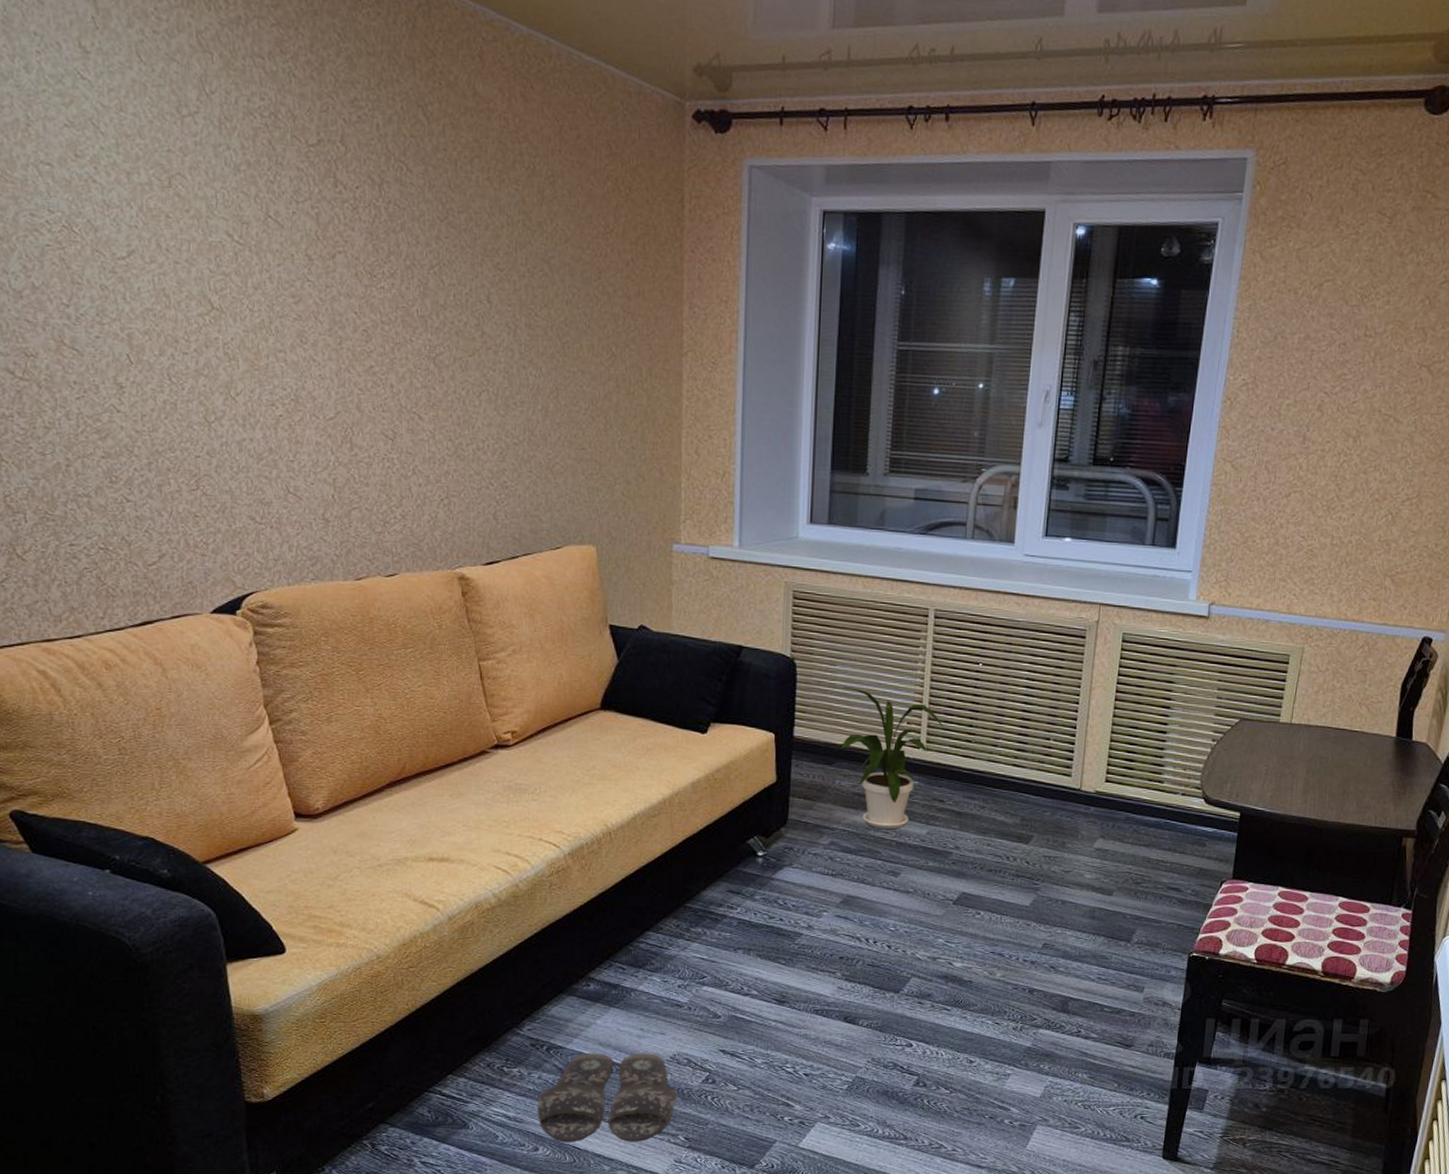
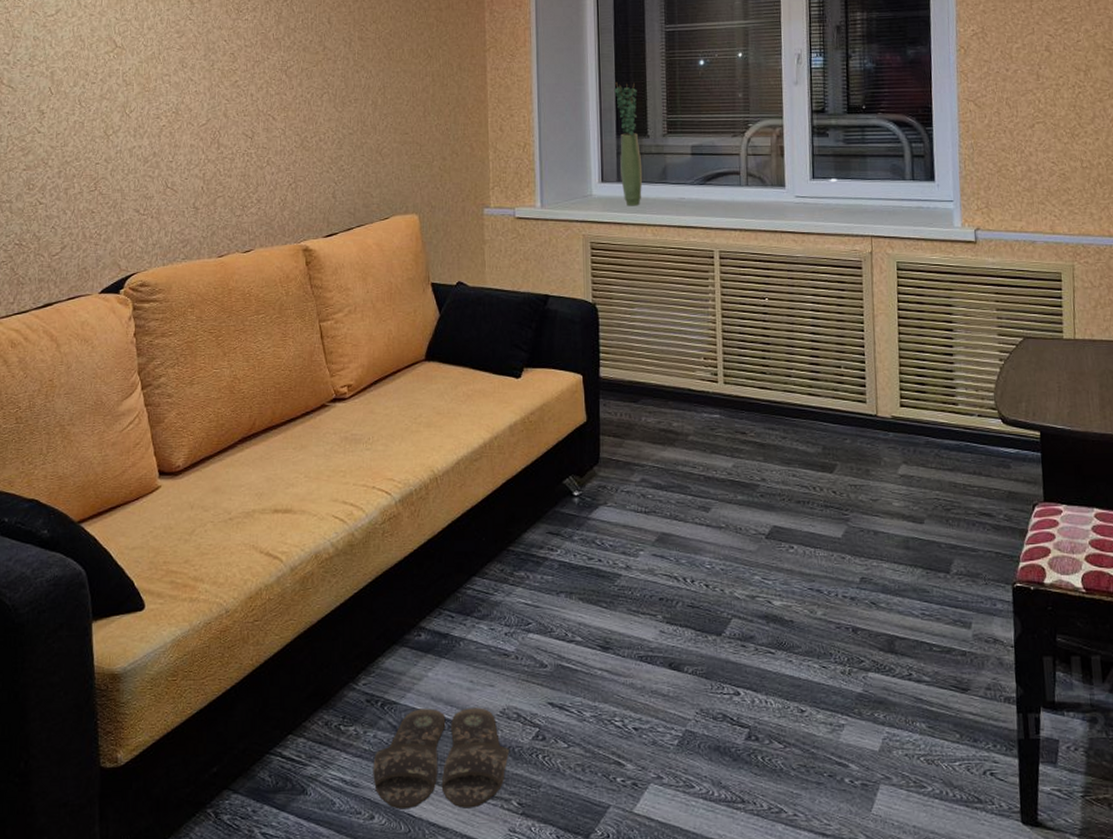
vase: none [832,406,859,554] -> present [614,82,643,206]
house plant: present [834,687,944,830] -> none [638,327,738,464]

